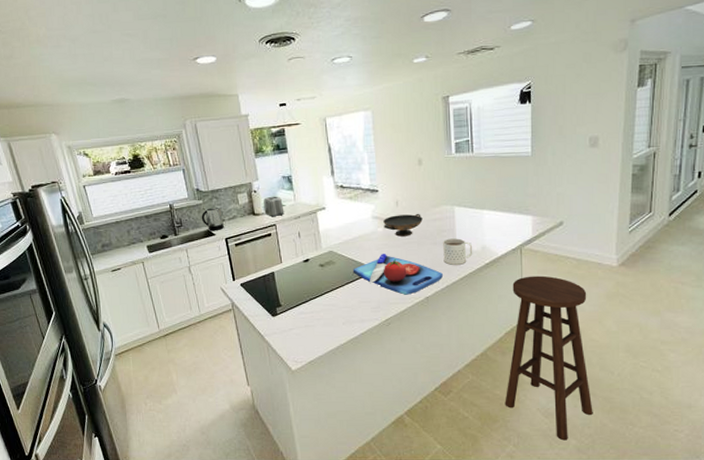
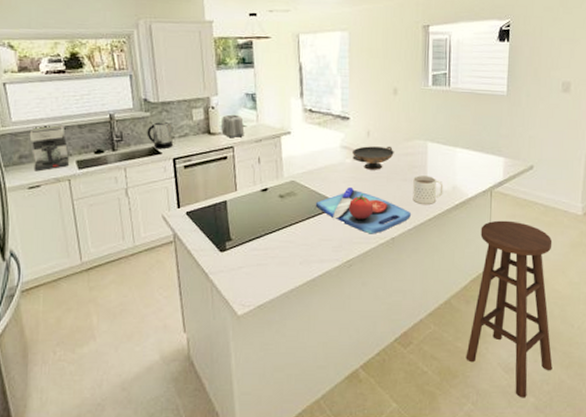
coffee maker: none [108,217,141,257] -> present [29,125,69,172]

